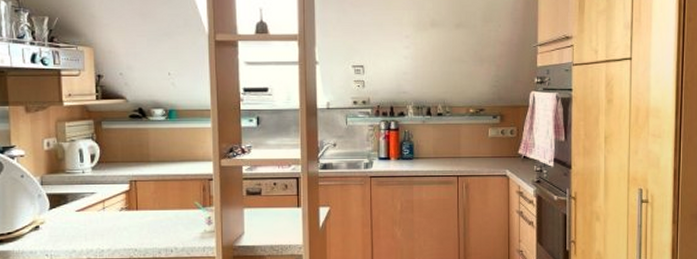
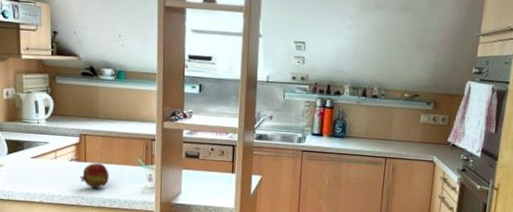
fruit: none [131,209,164,239] -> present [80,162,109,189]

